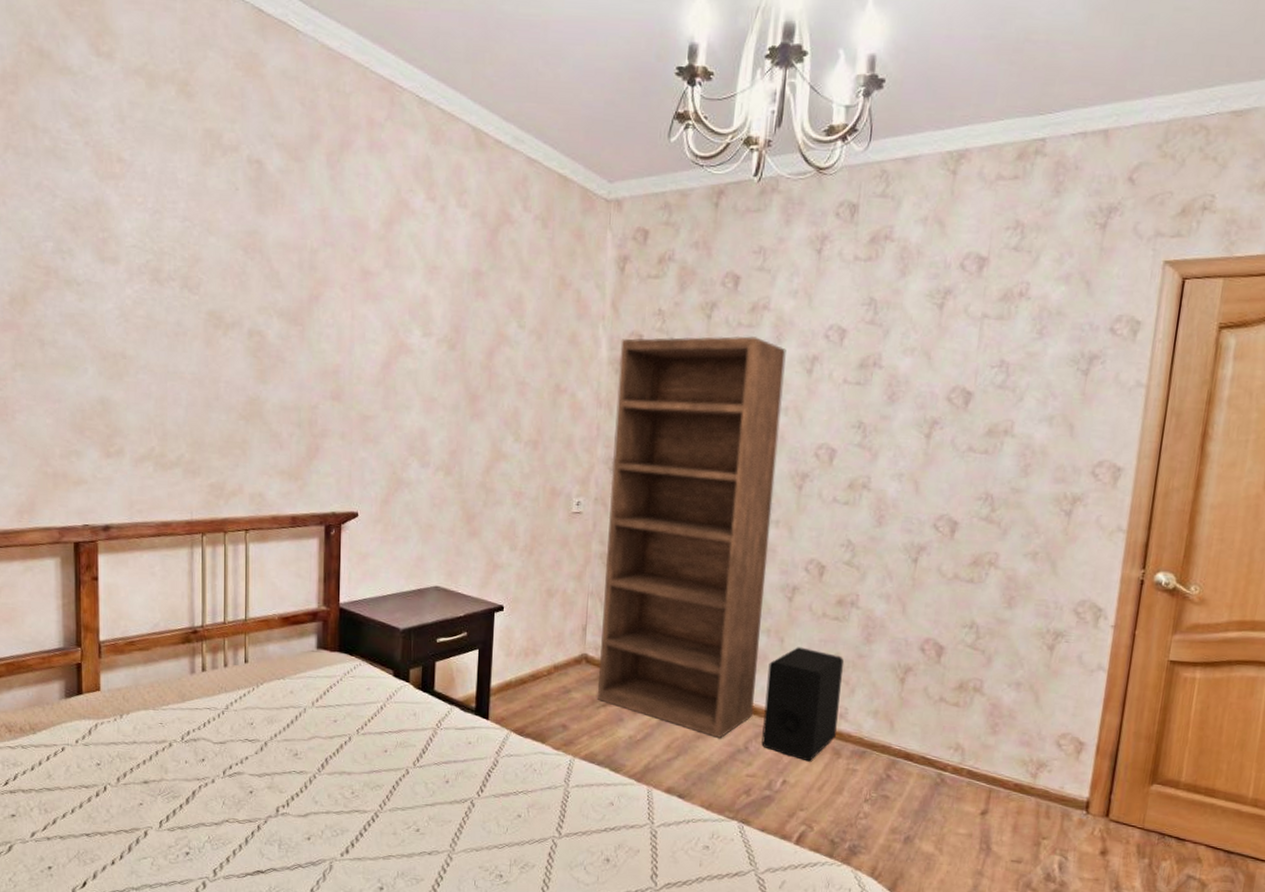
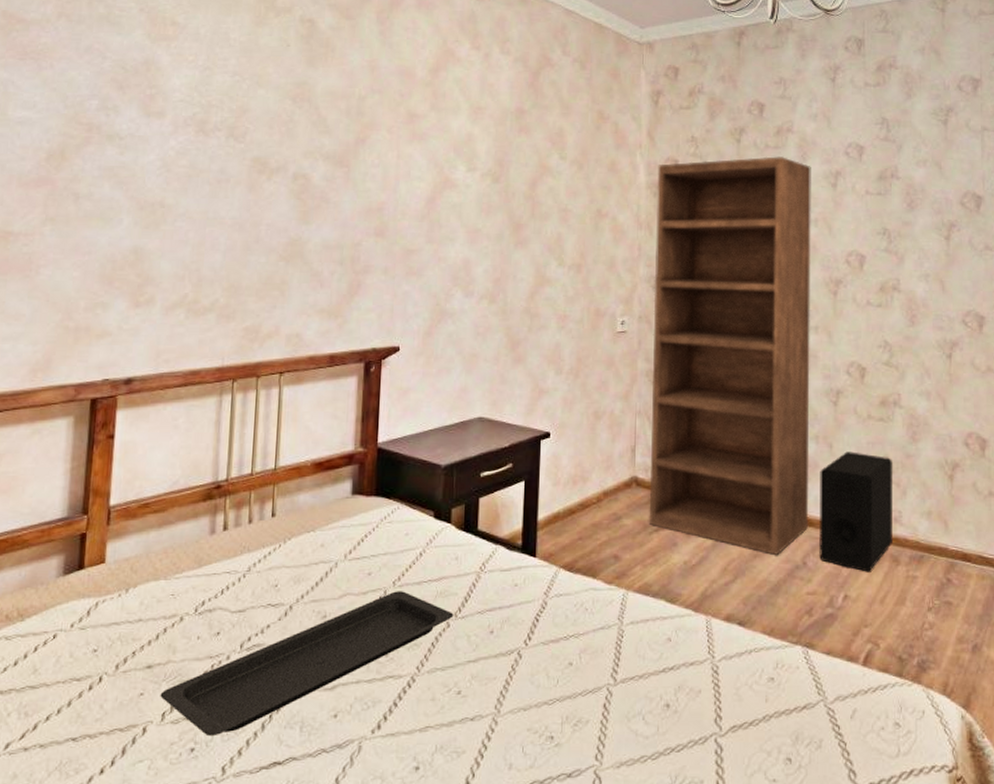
serving tray: none [157,738,412,845] -> present [160,591,454,737]

